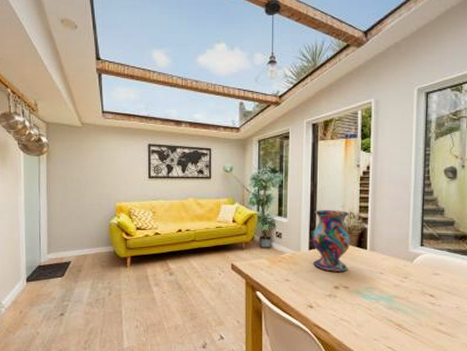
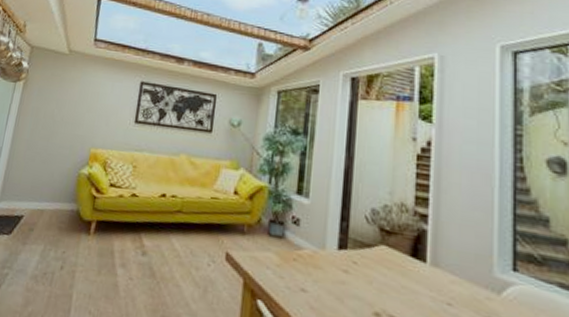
vase: present [312,210,351,272] -> none [343,193,401,292]

